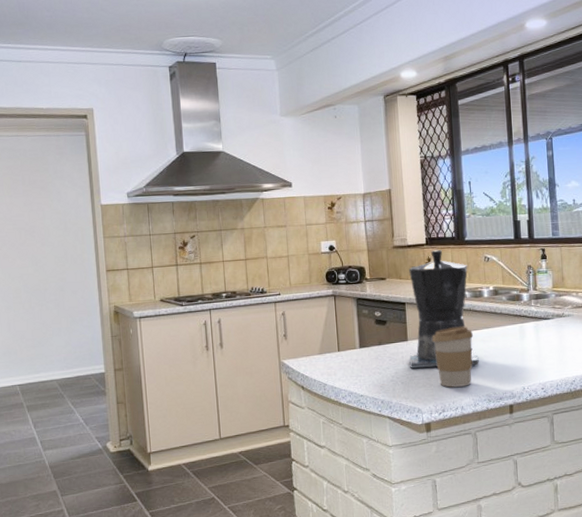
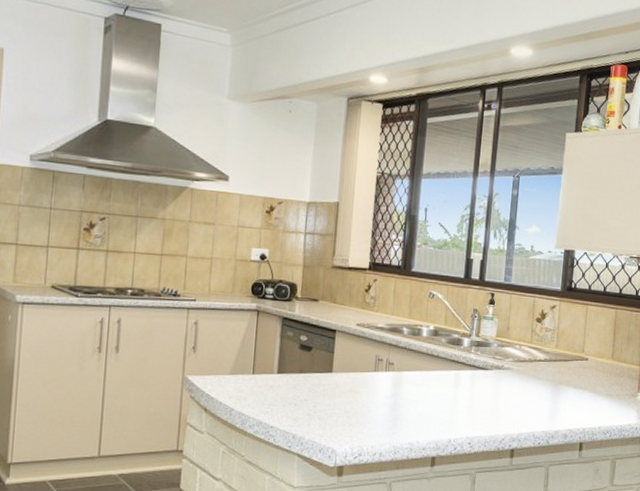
coffee maker: present [409,249,479,368] -> none [330,276,411,409]
coffee cup: present [432,326,474,388] -> none [359,364,405,431]

